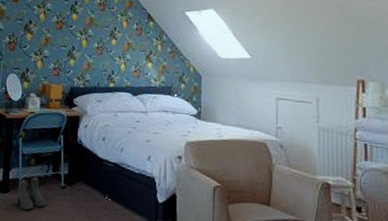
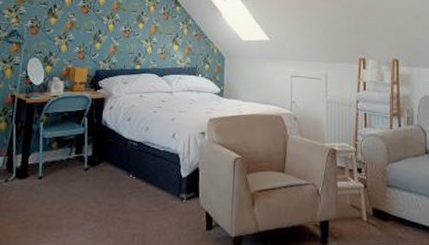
boots: present [16,176,46,211] -> none [35,159,68,195]

